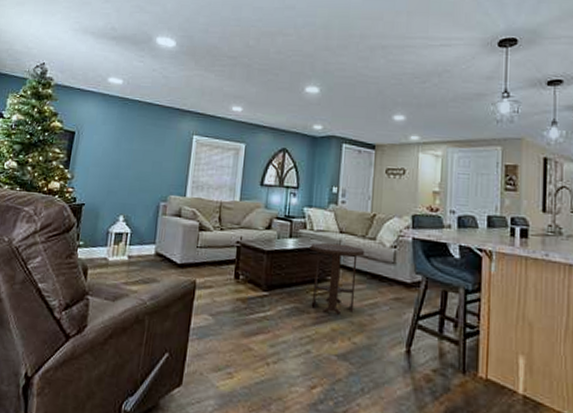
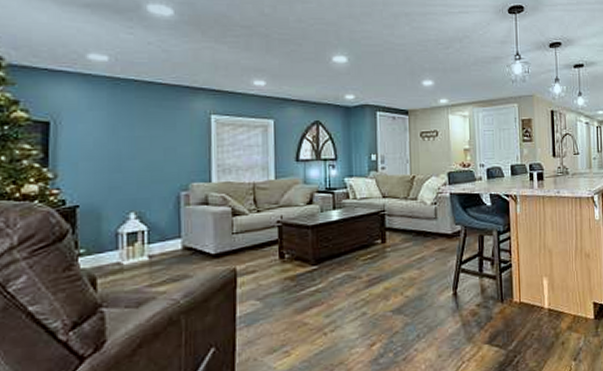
side table: present [310,242,365,315] -> none [355,208,409,275]

